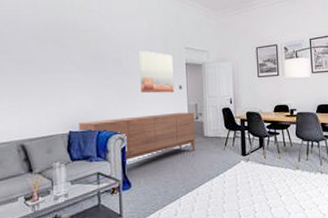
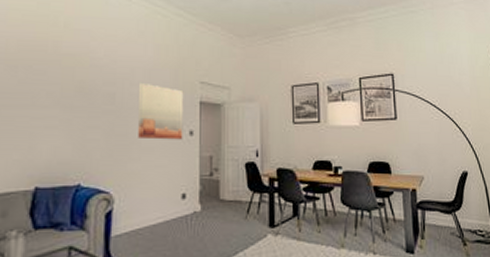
sideboard: present [78,112,196,161] -> none [48,165,209,231]

